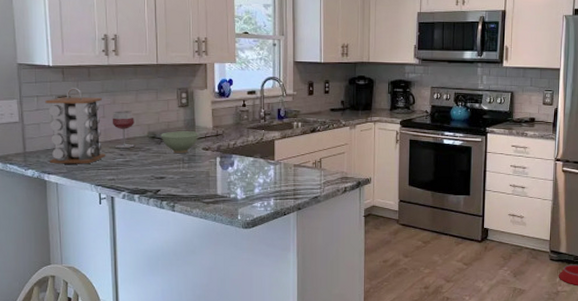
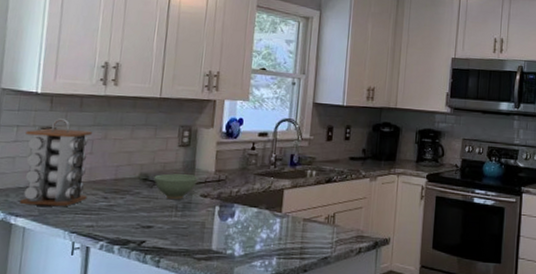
wineglass: present [112,111,135,149] -> none [98,147,126,191]

